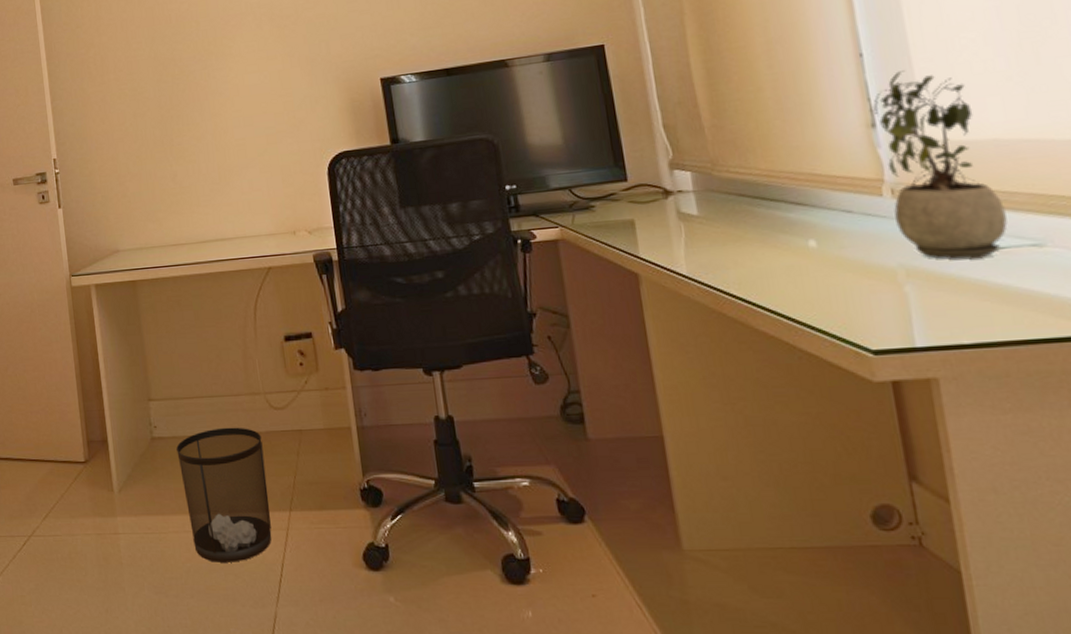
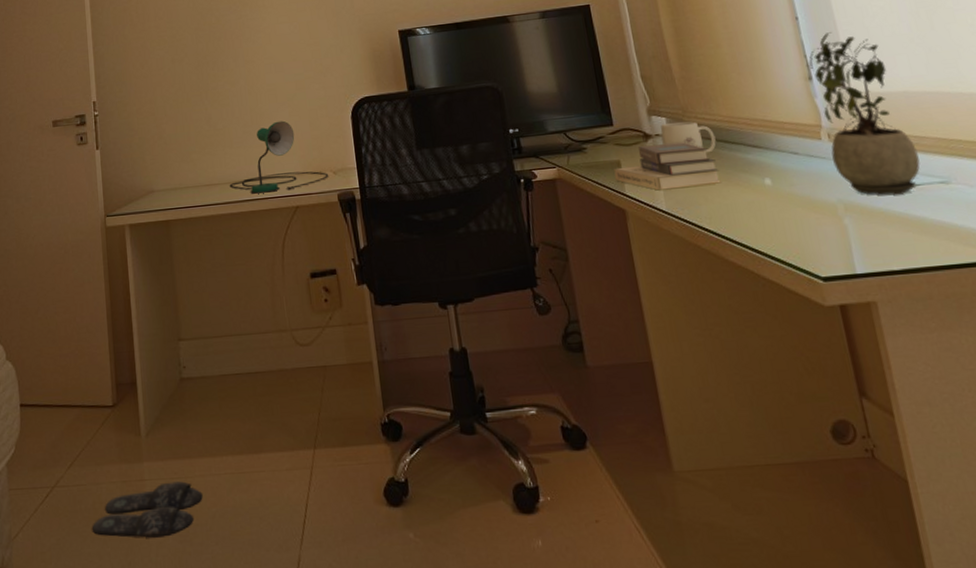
slippers: none [68,536,177,588] -> present [92,481,203,538]
waste bin: present [176,427,272,562] -> none [205,365,297,506]
desk lamp: none [197,177,304,254] -> present [229,120,329,194]
books: none [627,199,755,253] -> present [614,142,721,191]
mug: none [684,175,751,212] -> present [660,121,716,153]

